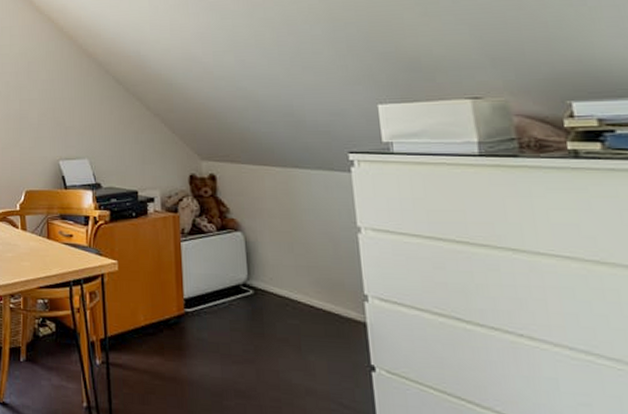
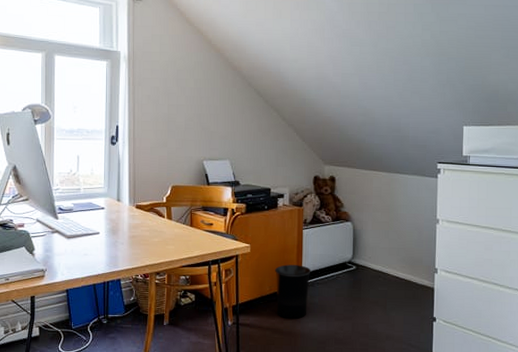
waste bin: none [150,287,196,360] -> present [275,264,311,319]

